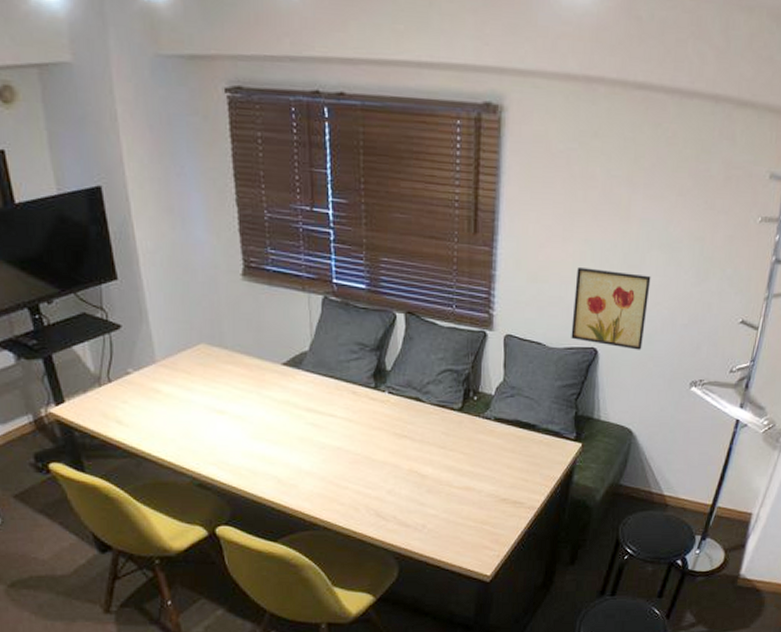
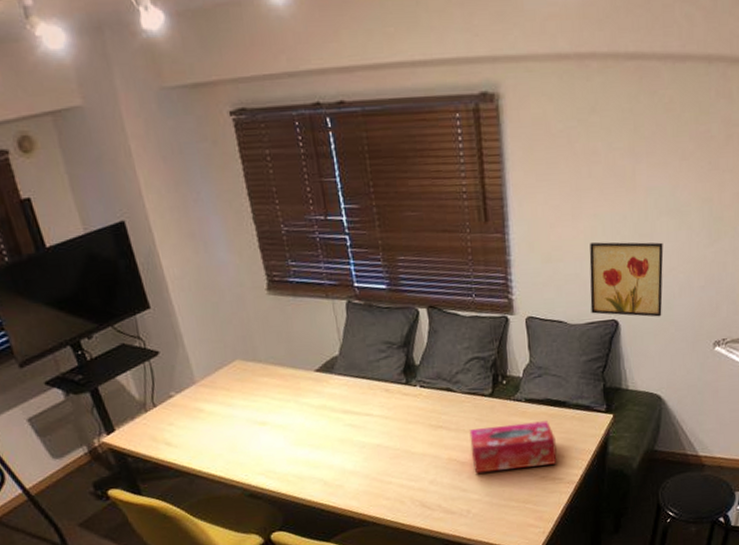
tissue box: none [433,442,521,489] -> present [469,421,557,474]

